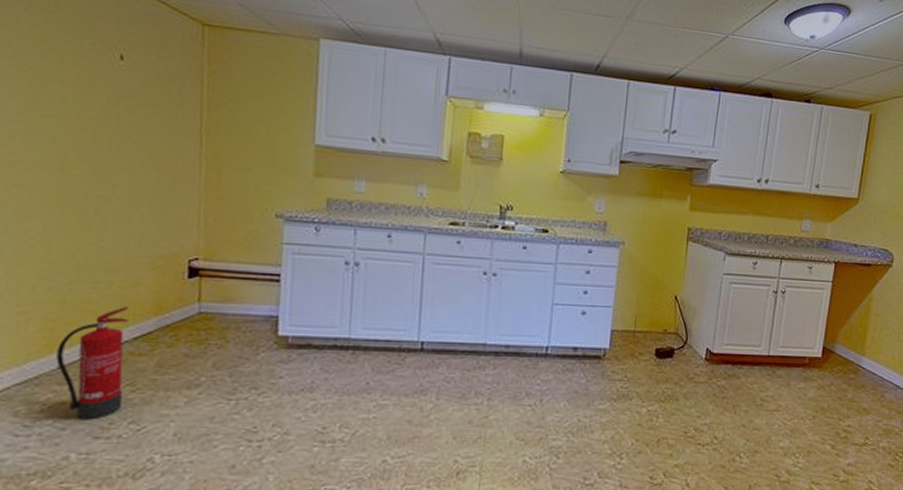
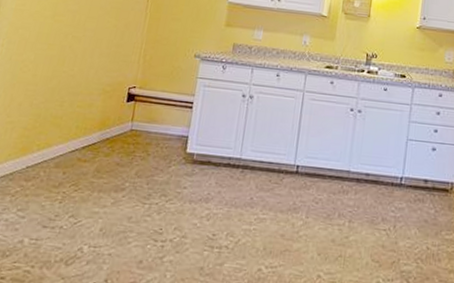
fire extinguisher: present [56,305,130,421] -> none [26,121,82,212]

